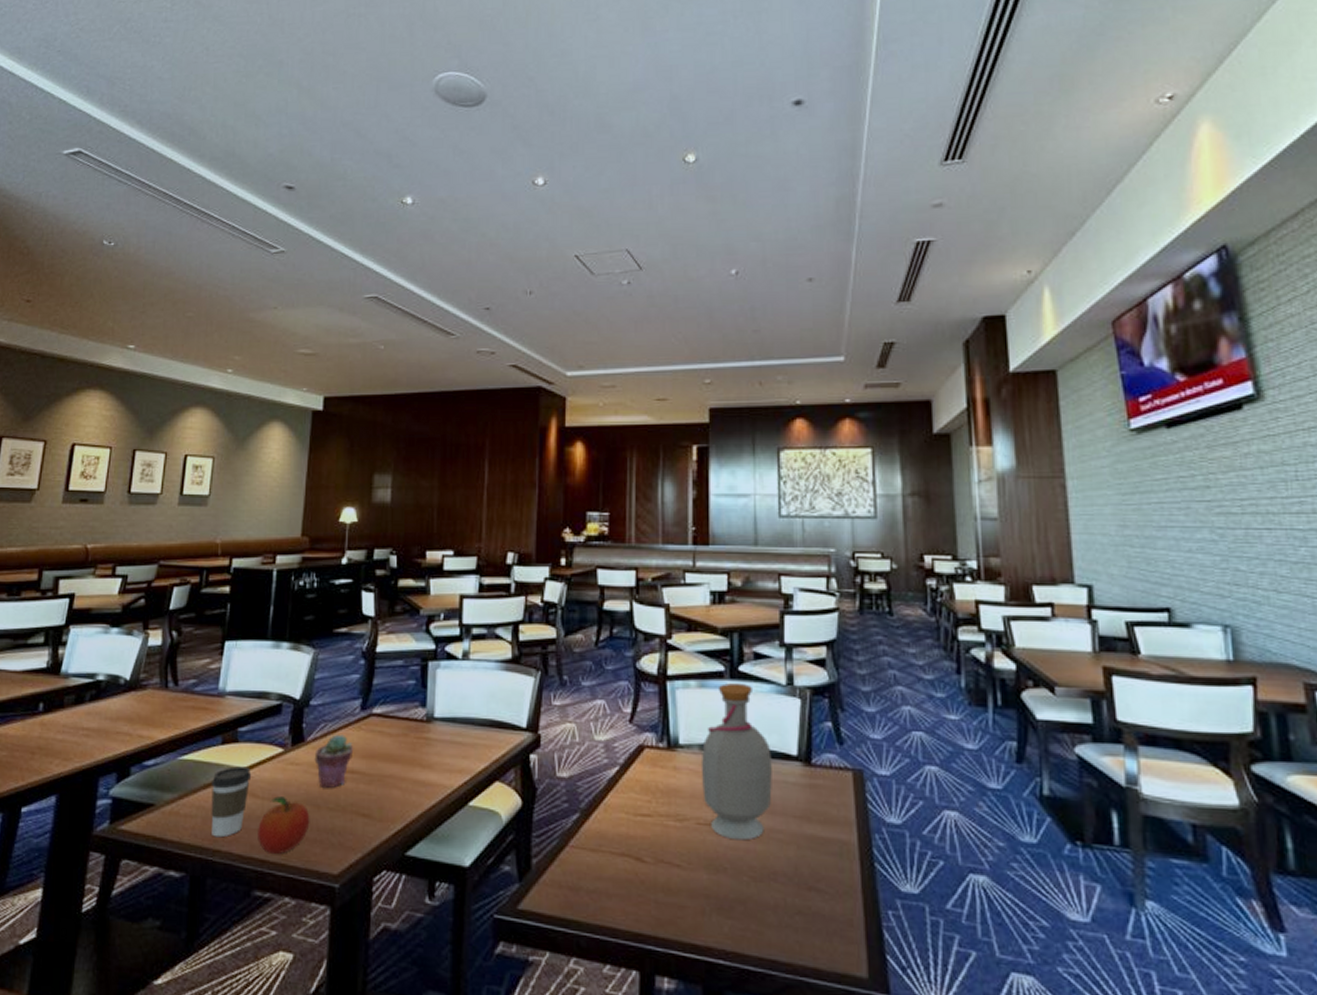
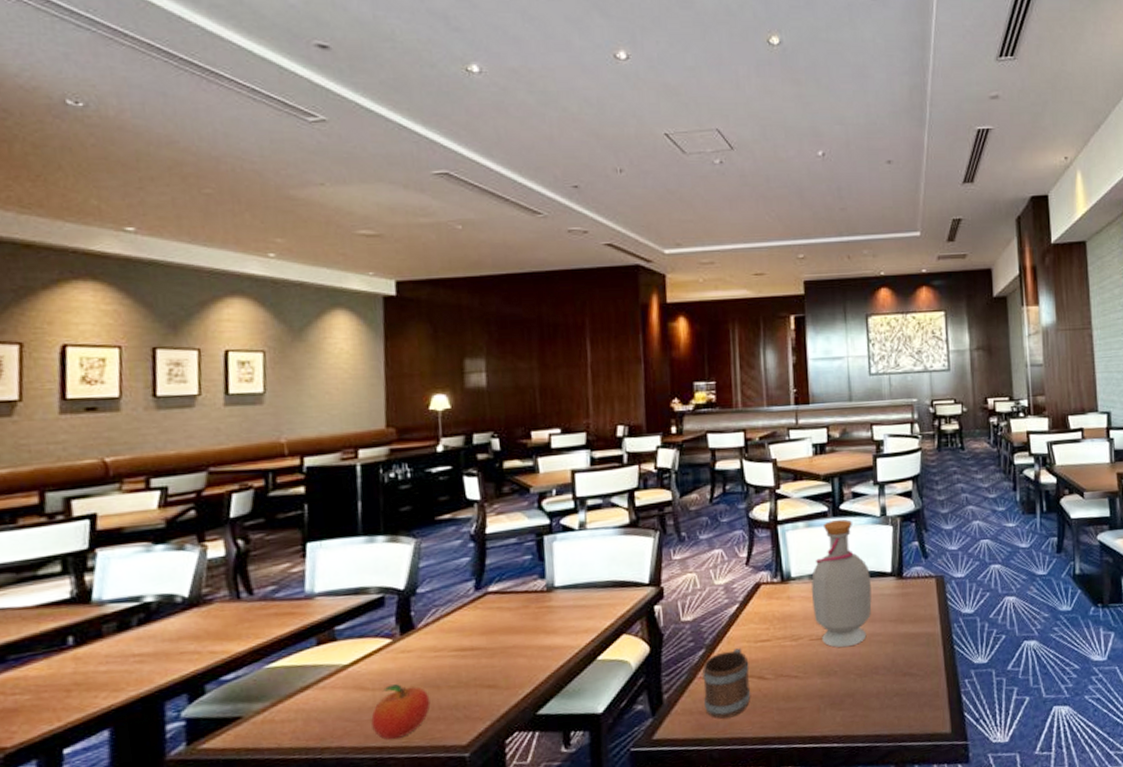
coffee cup: present [211,766,252,838] -> none [310,662,358,736]
potted succulent: present [314,734,354,789] -> none [427,616,472,670]
mug: none [575,819,626,901] -> present [702,648,750,719]

